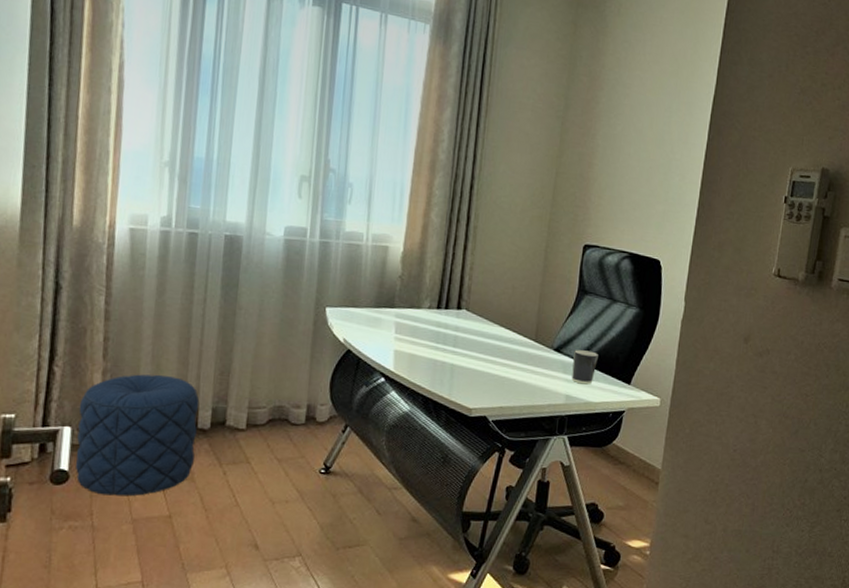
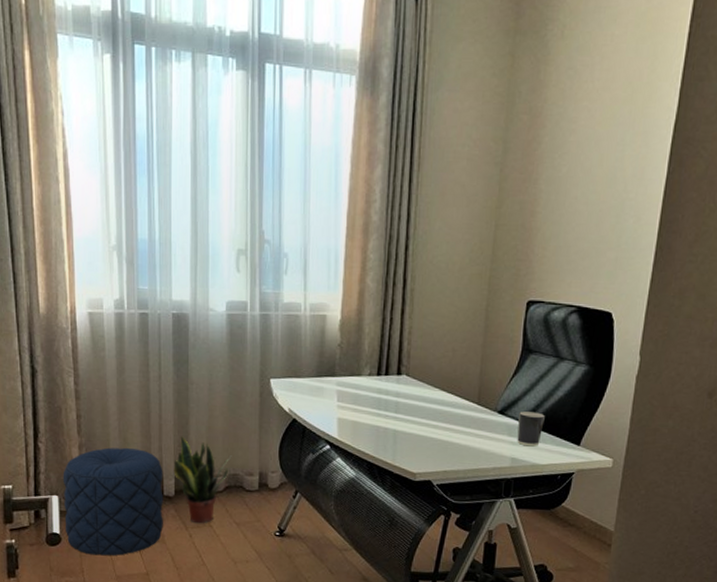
potted plant: none [211,364,279,460] -> present [173,436,232,524]

